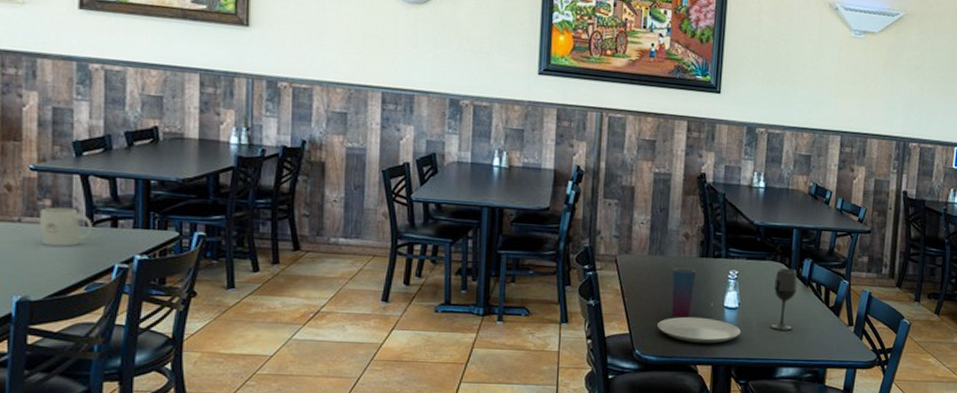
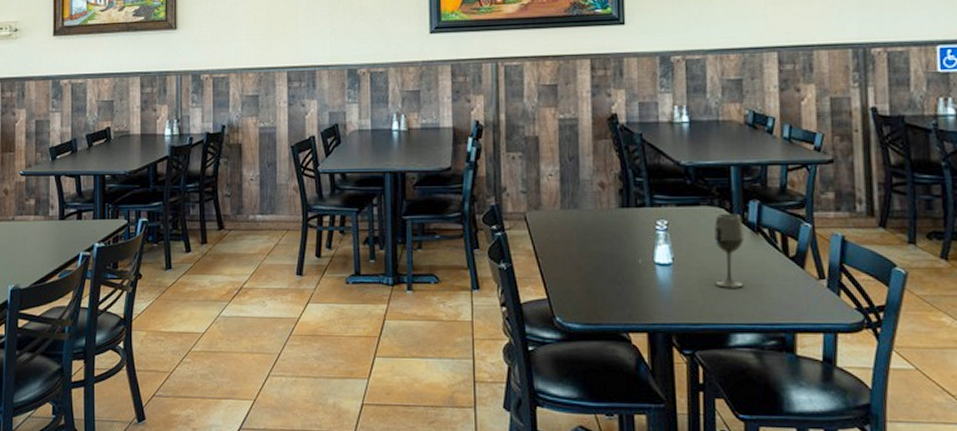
mug: present [40,207,94,247] -> none [27,205,65,241]
plate: present [657,316,741,344] -> none [578,276,679,307]
cup: present [671,267,697,319] -> none [590,221,618,279]

